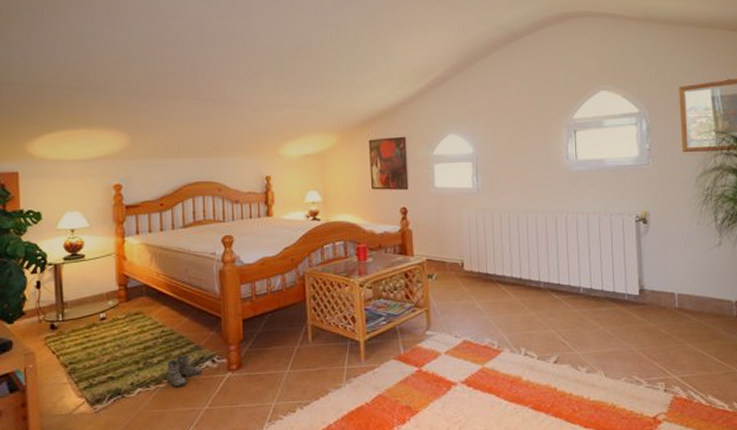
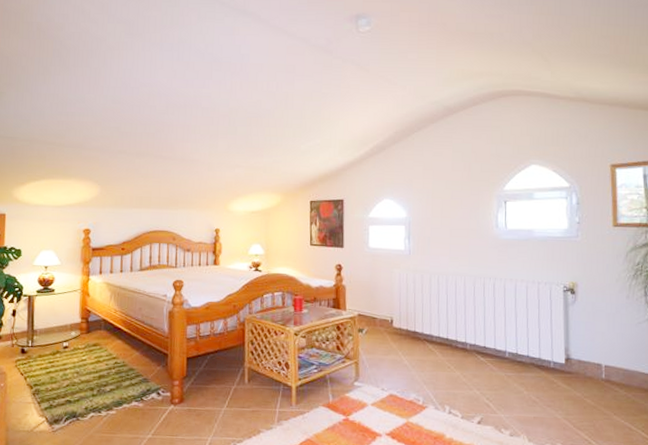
boots: present [165,355,201,387] -> none [114,386,147,415]

